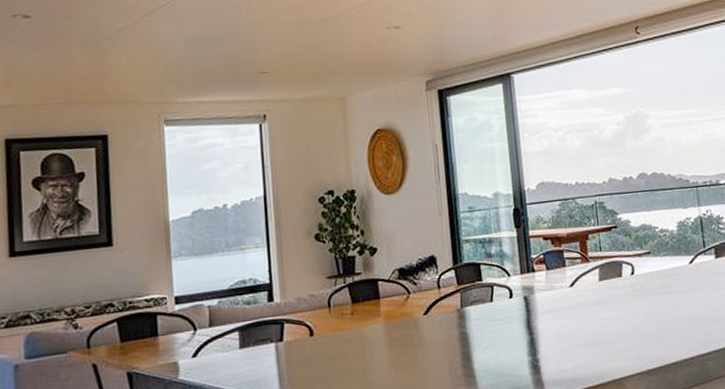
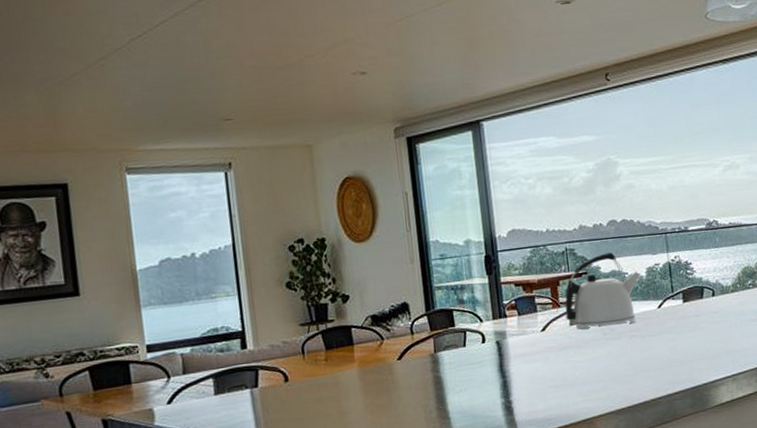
kettle: none [594,206,672,285] -> present [565,252,642,330]

